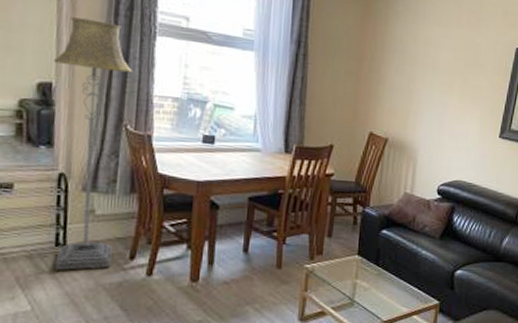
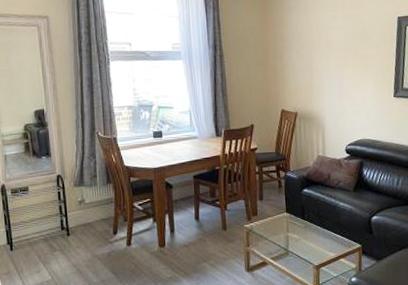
floor lamp: present [54,17,133,270] -> none [43,57,101,248]

